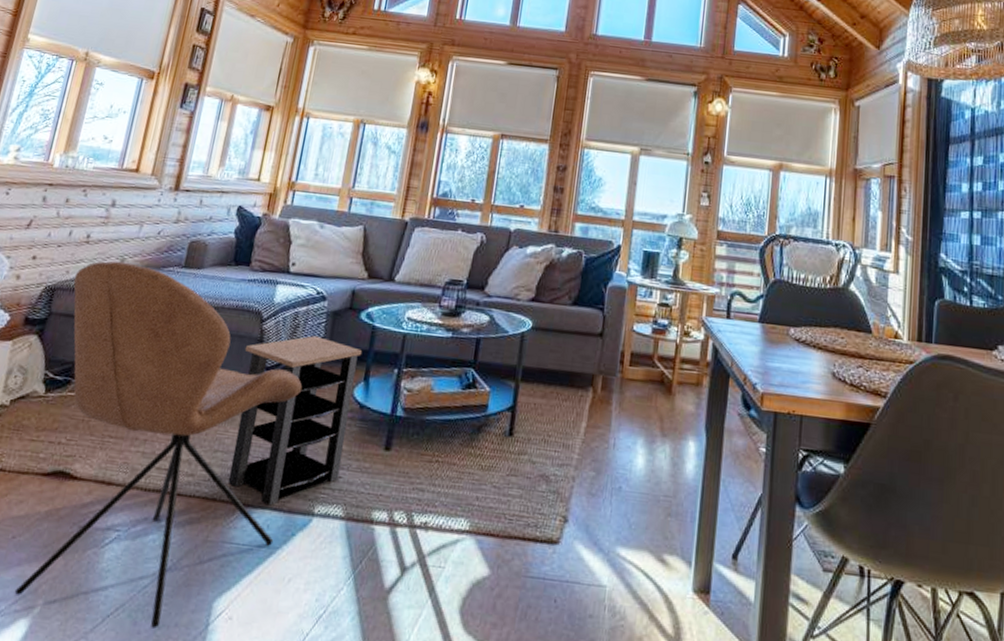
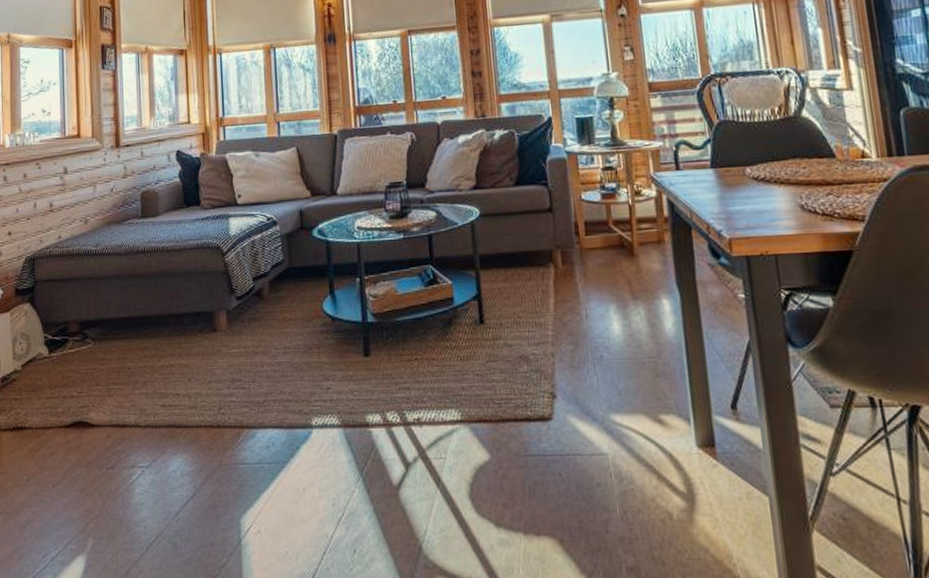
chair: present [14,260,302,629] -> none [48,222,281,550]
side table: present [227,336,363,506] -> none [213,260,327,425]

